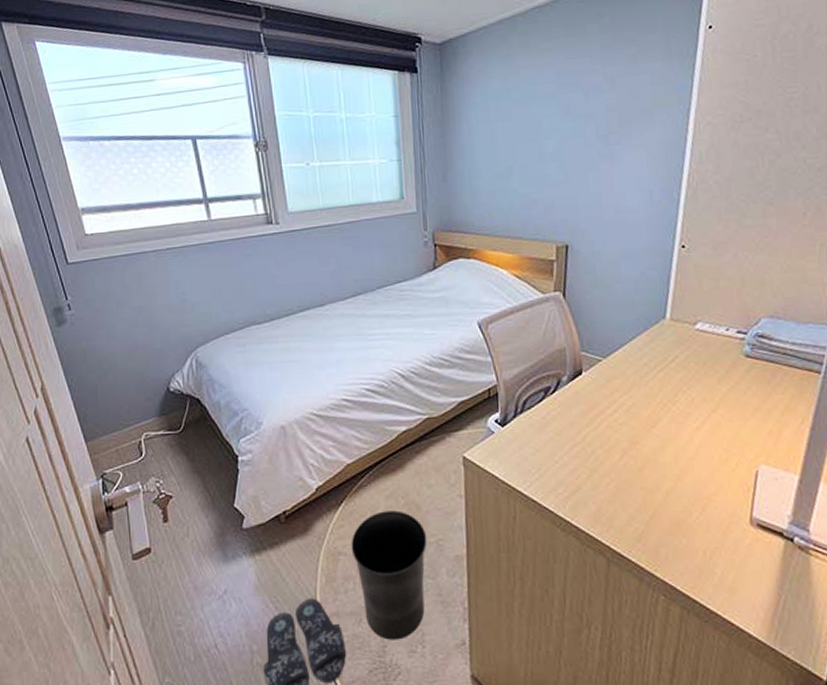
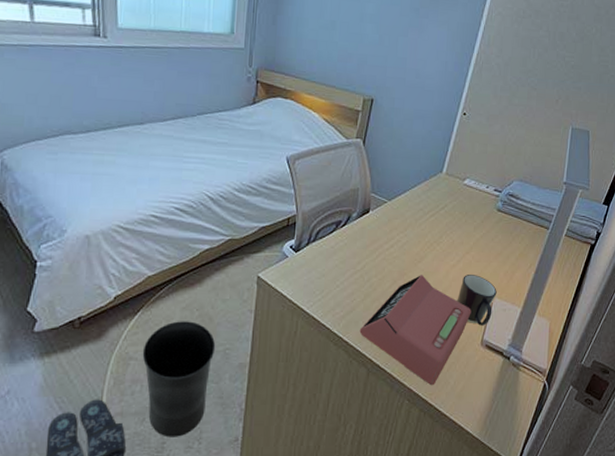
alarm clock: none [590,442,731,577] -> present [359,275,471,386]
mug: none [708,436,762,500] -> present [457,273,497,326]

